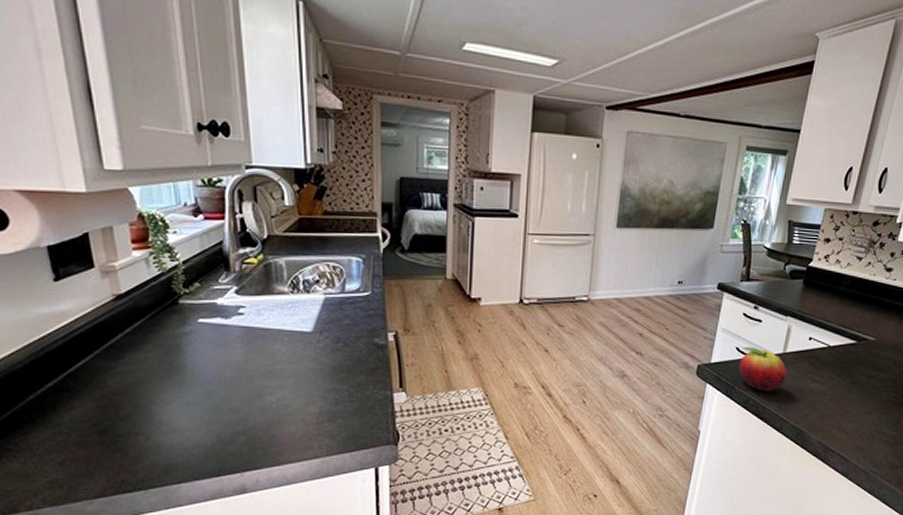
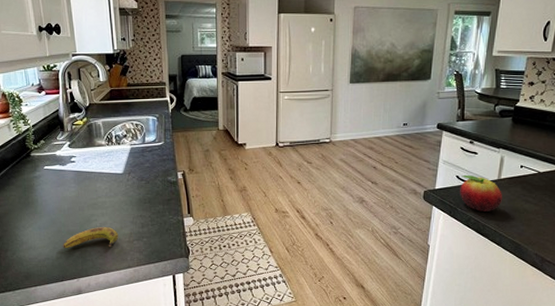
banana: none [221,403,302,433] -> present [63,227,119,249]

